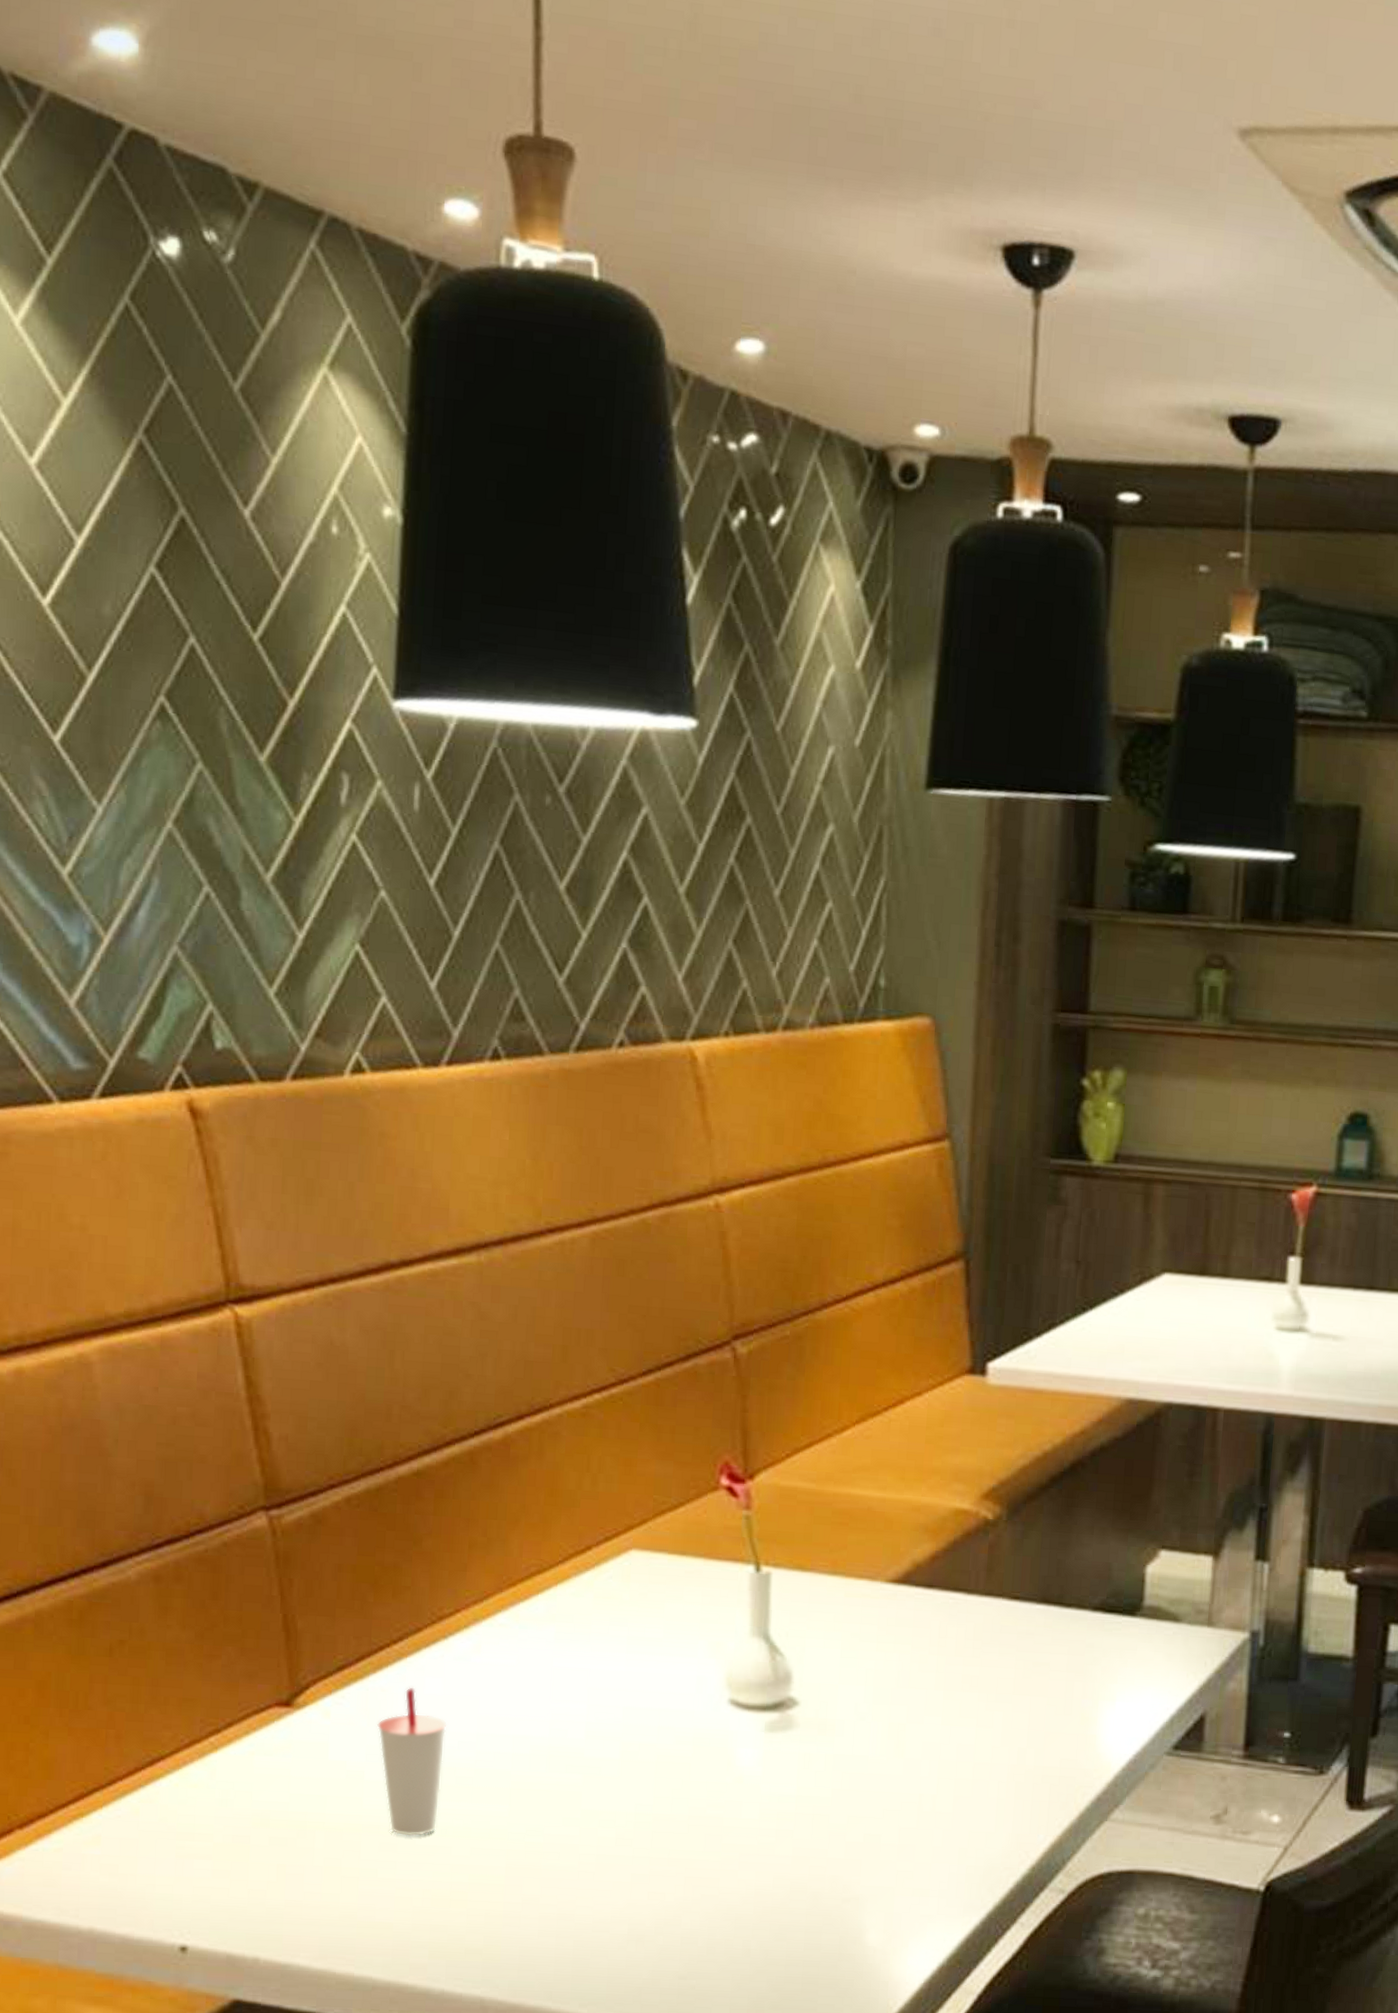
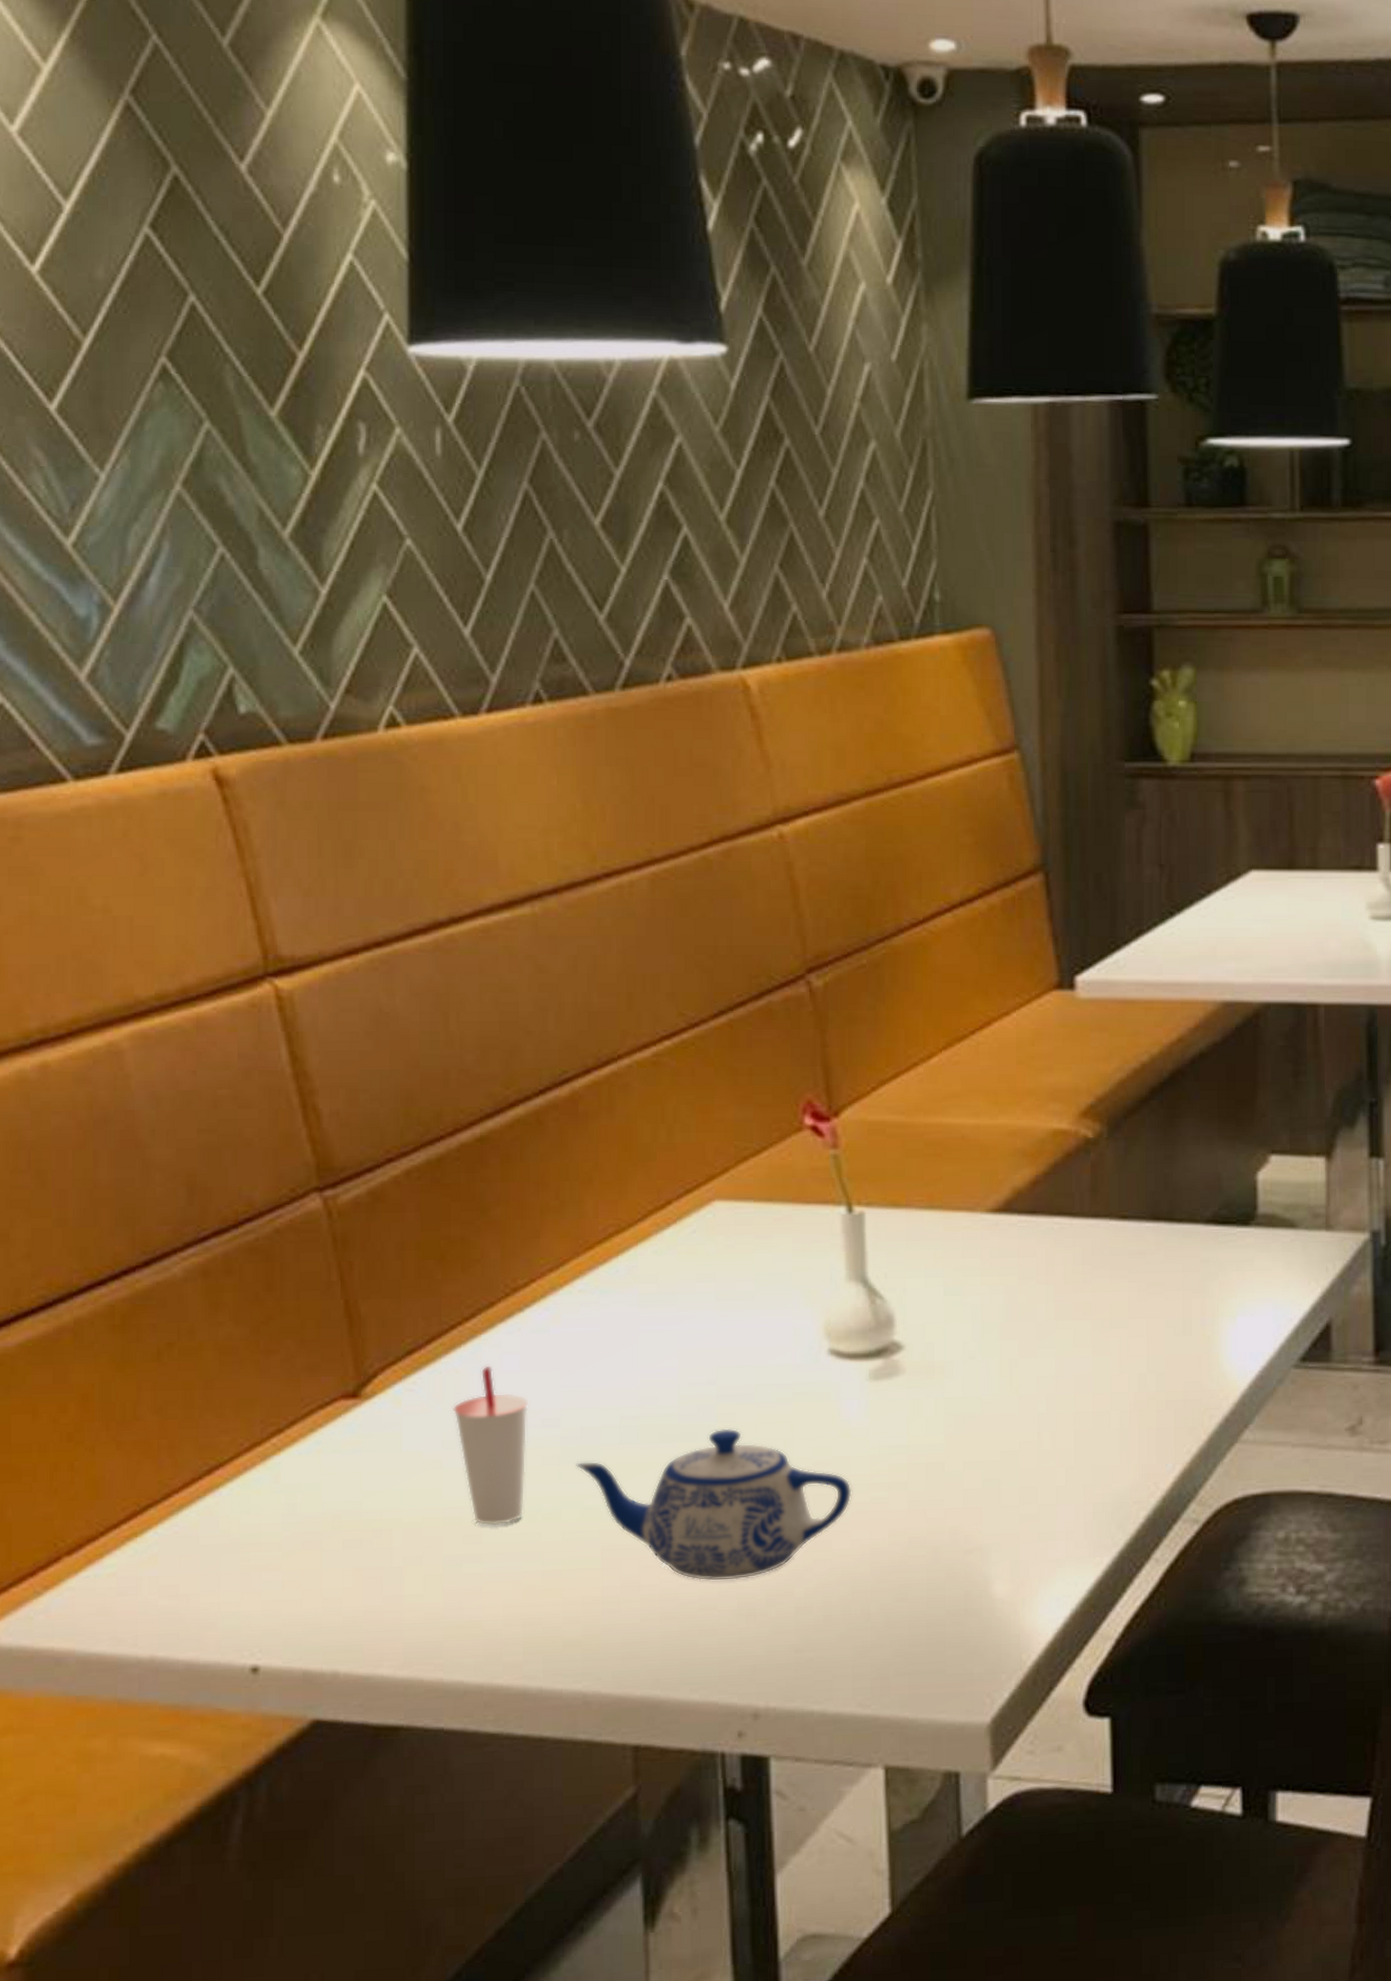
teapot: none [487,1764,742,1908] -> present [576,1428,852,1582]

